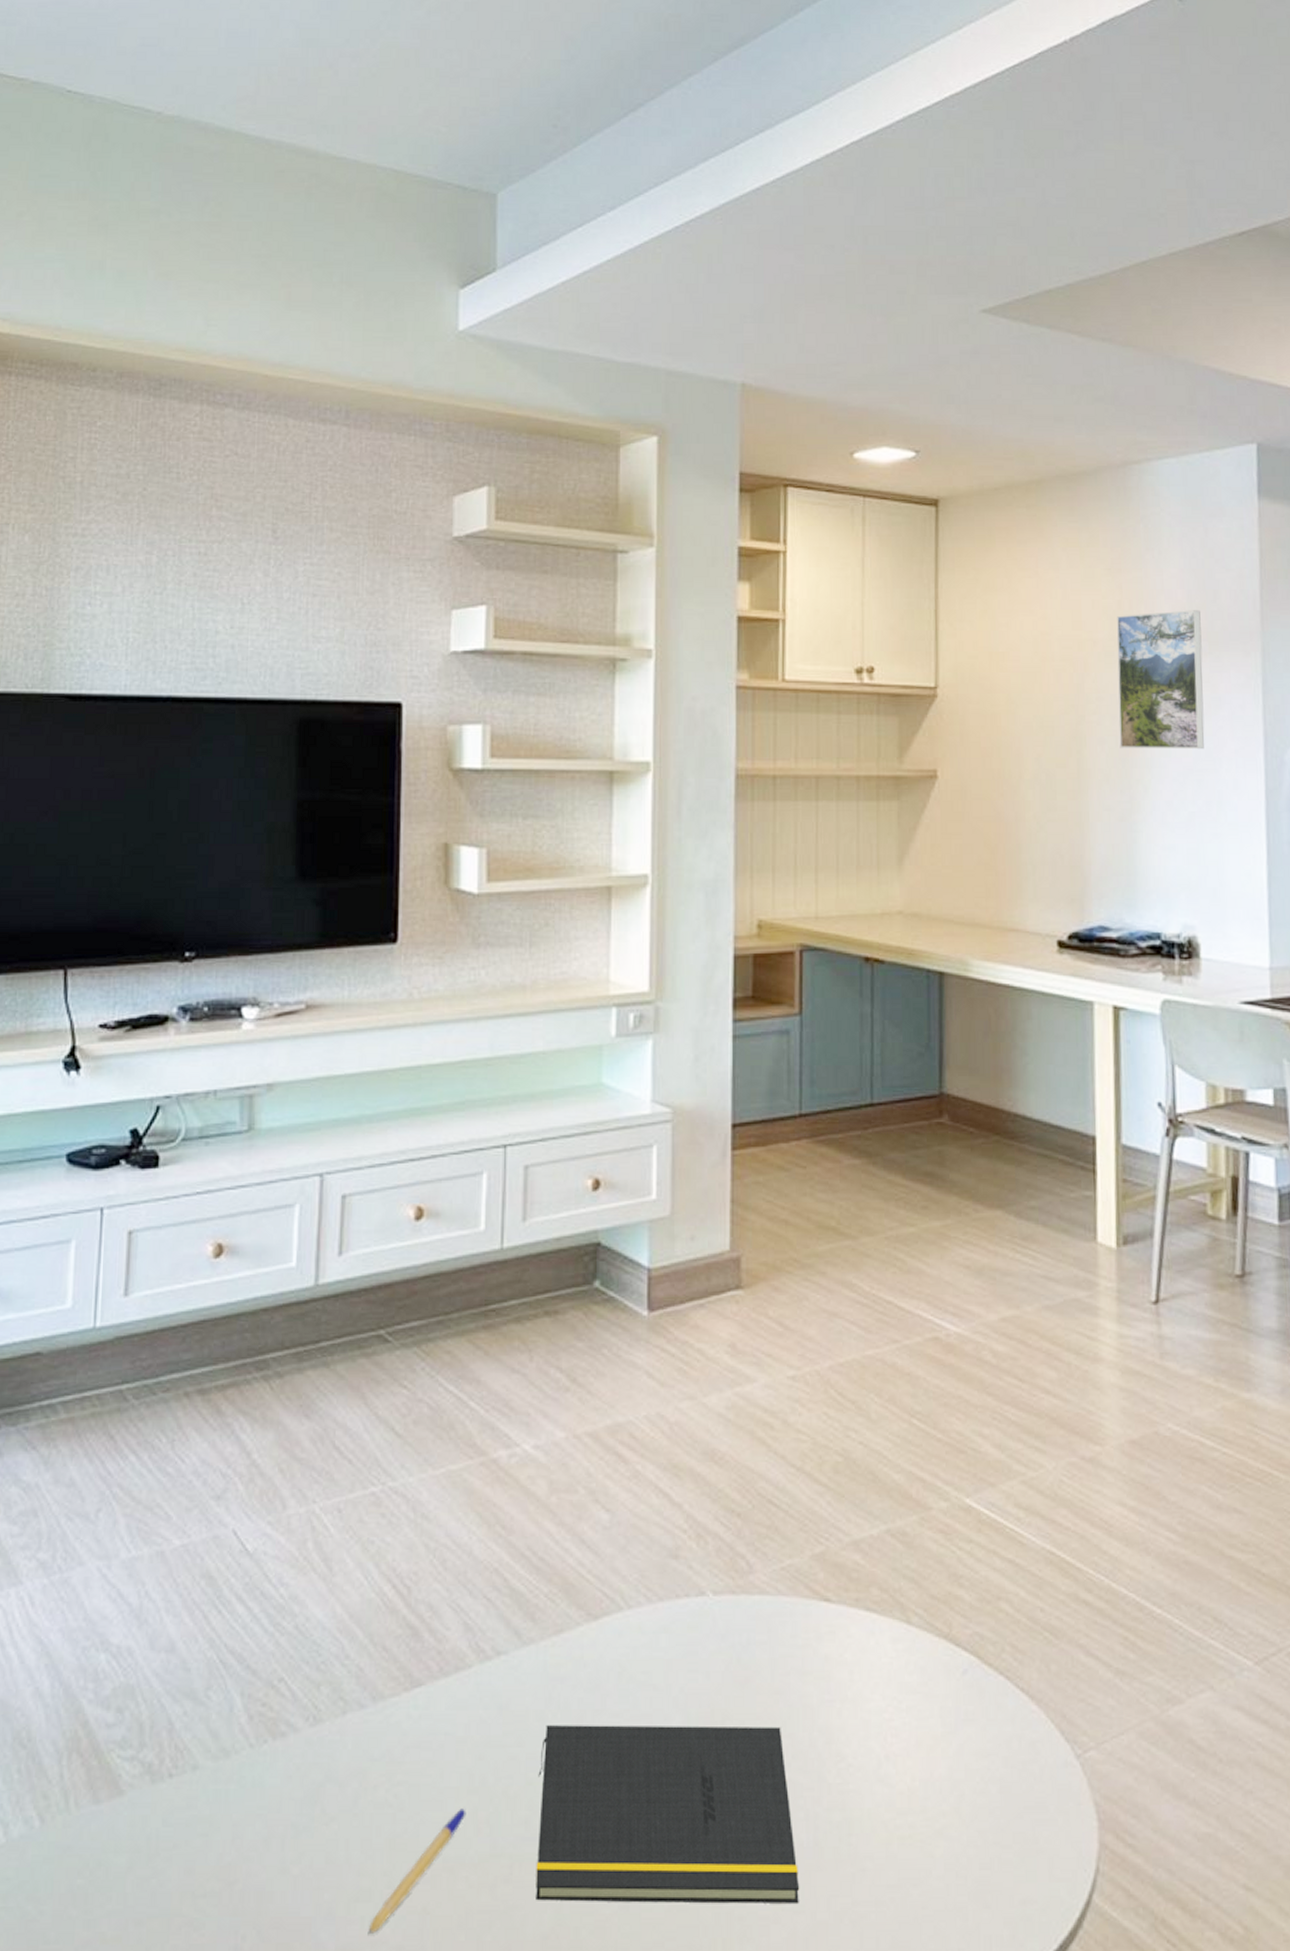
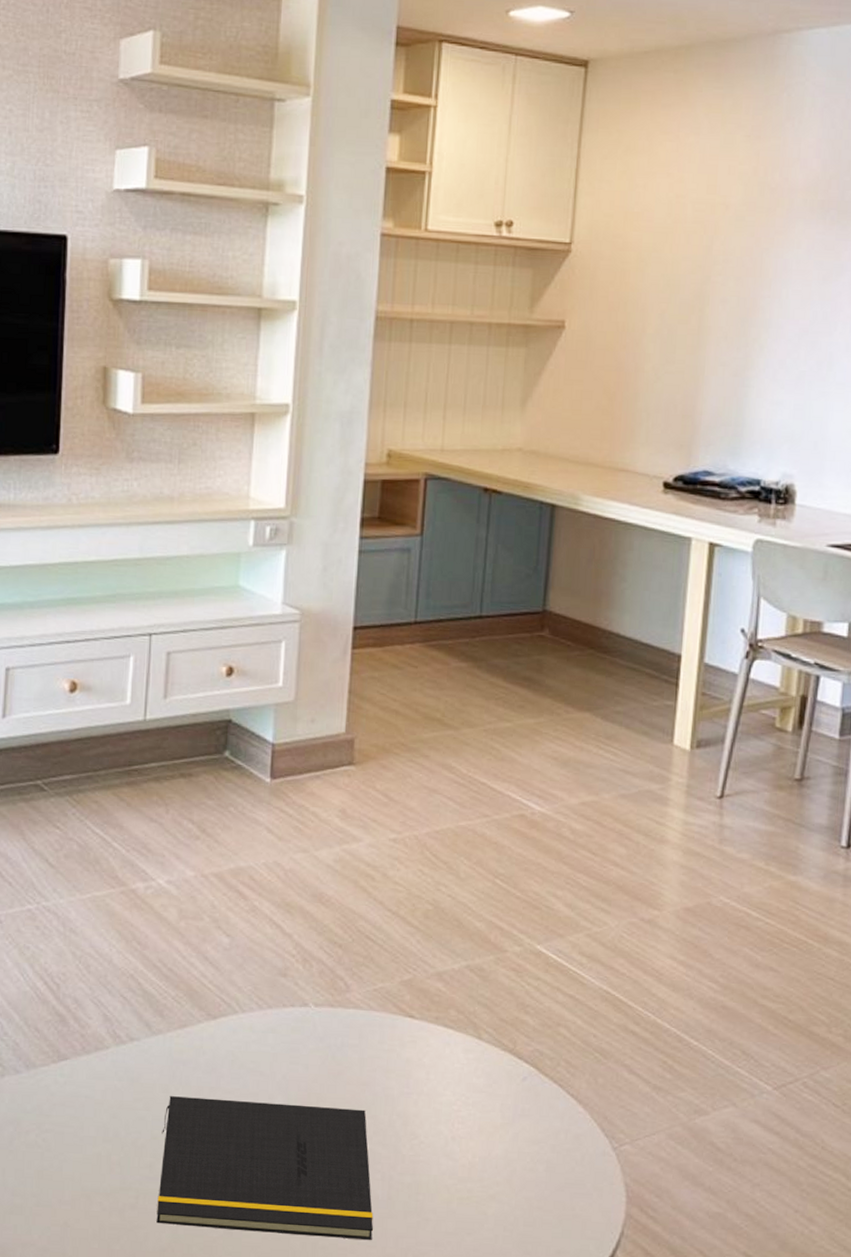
pen: present [368,1808,466,1935] -> none [19,1152,102,1239]
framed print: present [1117,610,1205,750] -> none [741,179,833,313]

